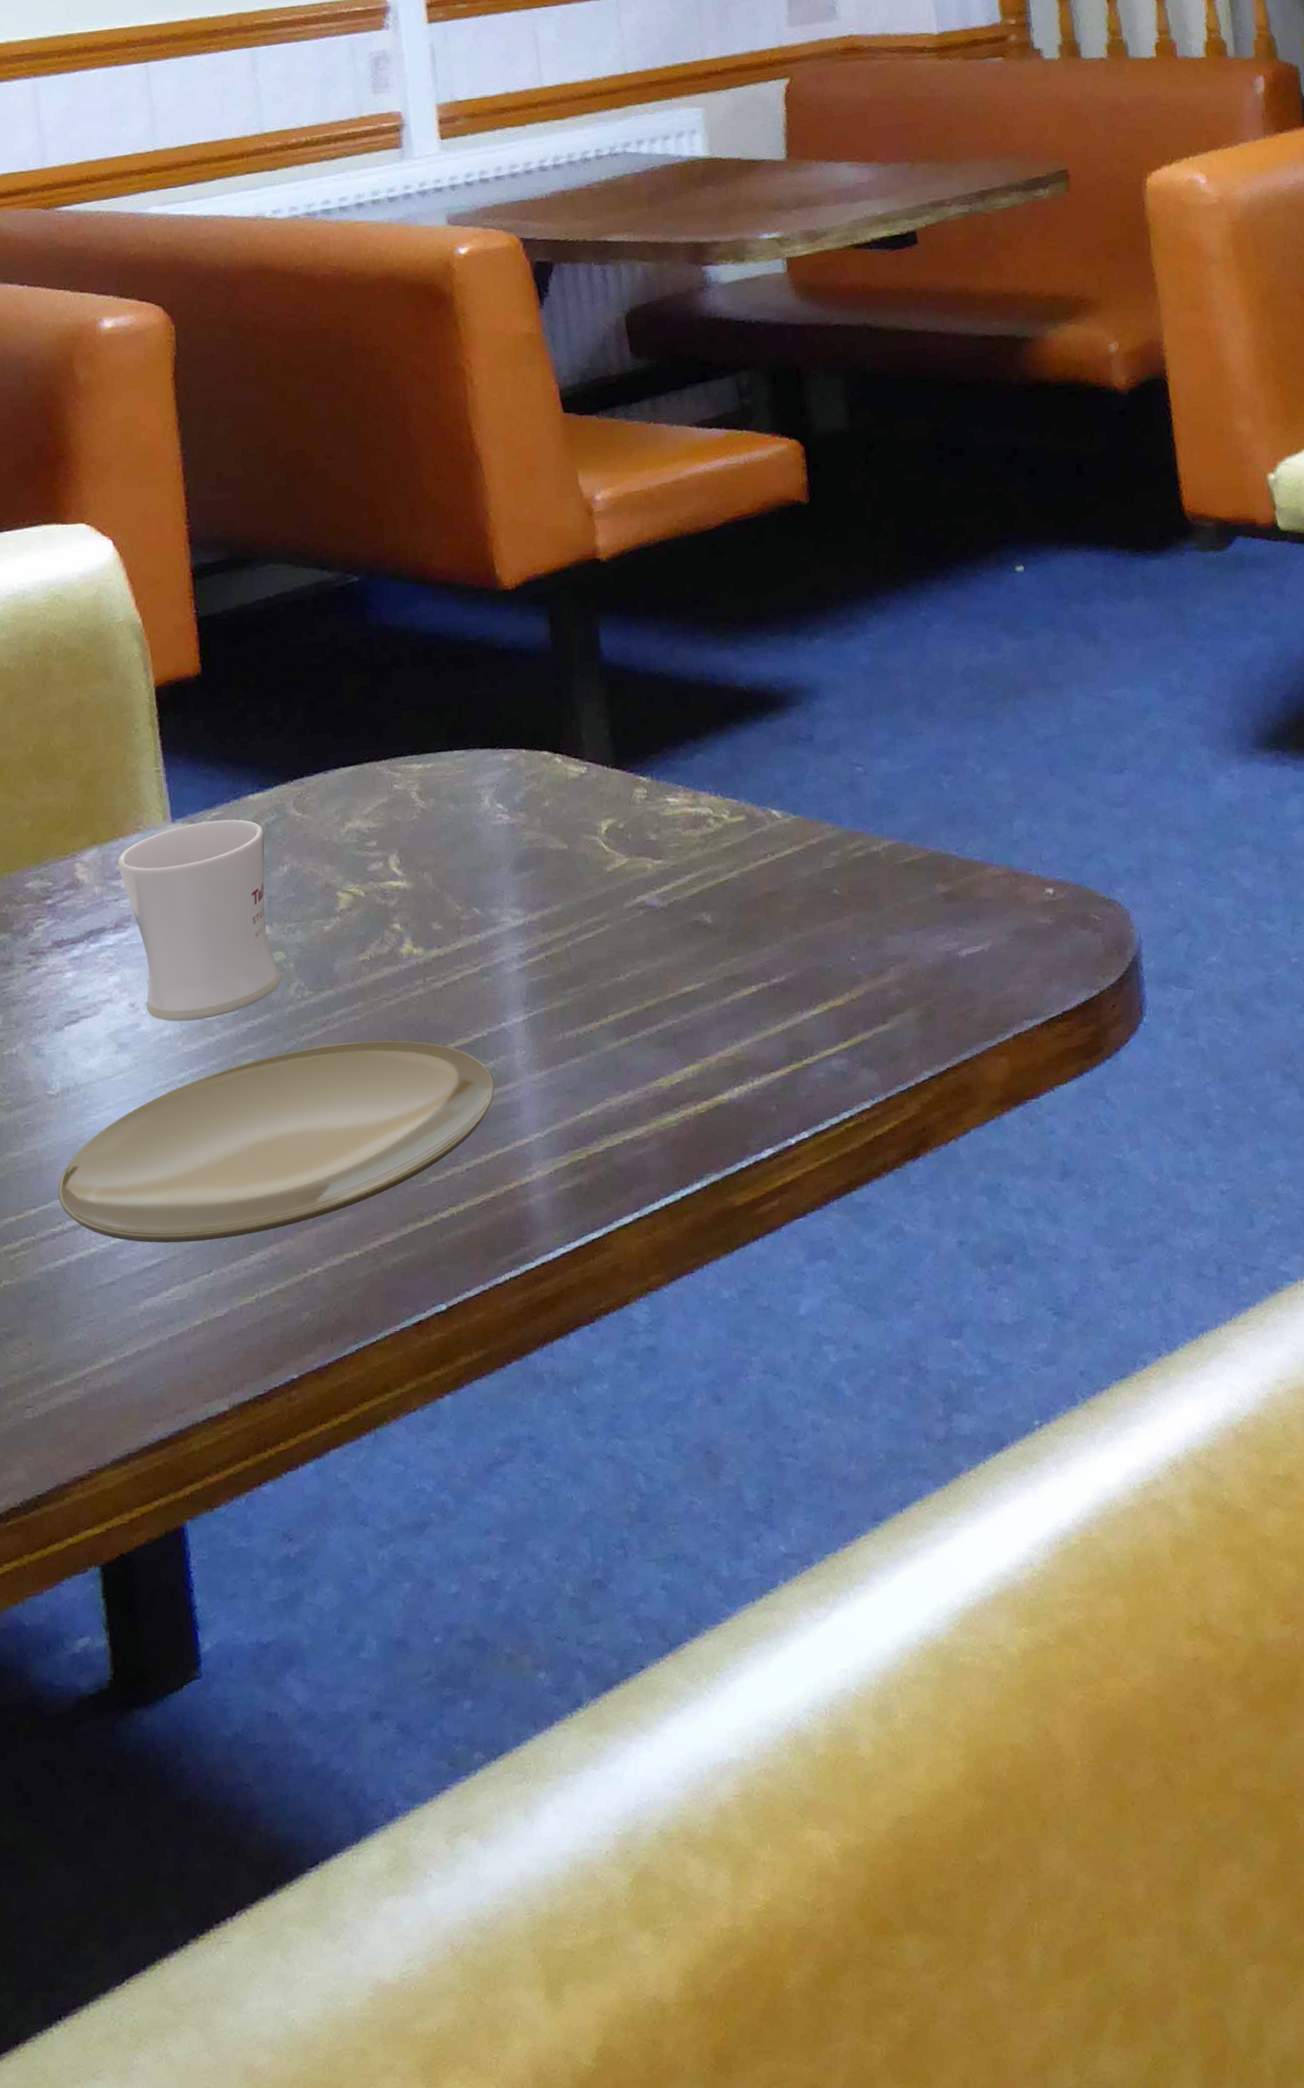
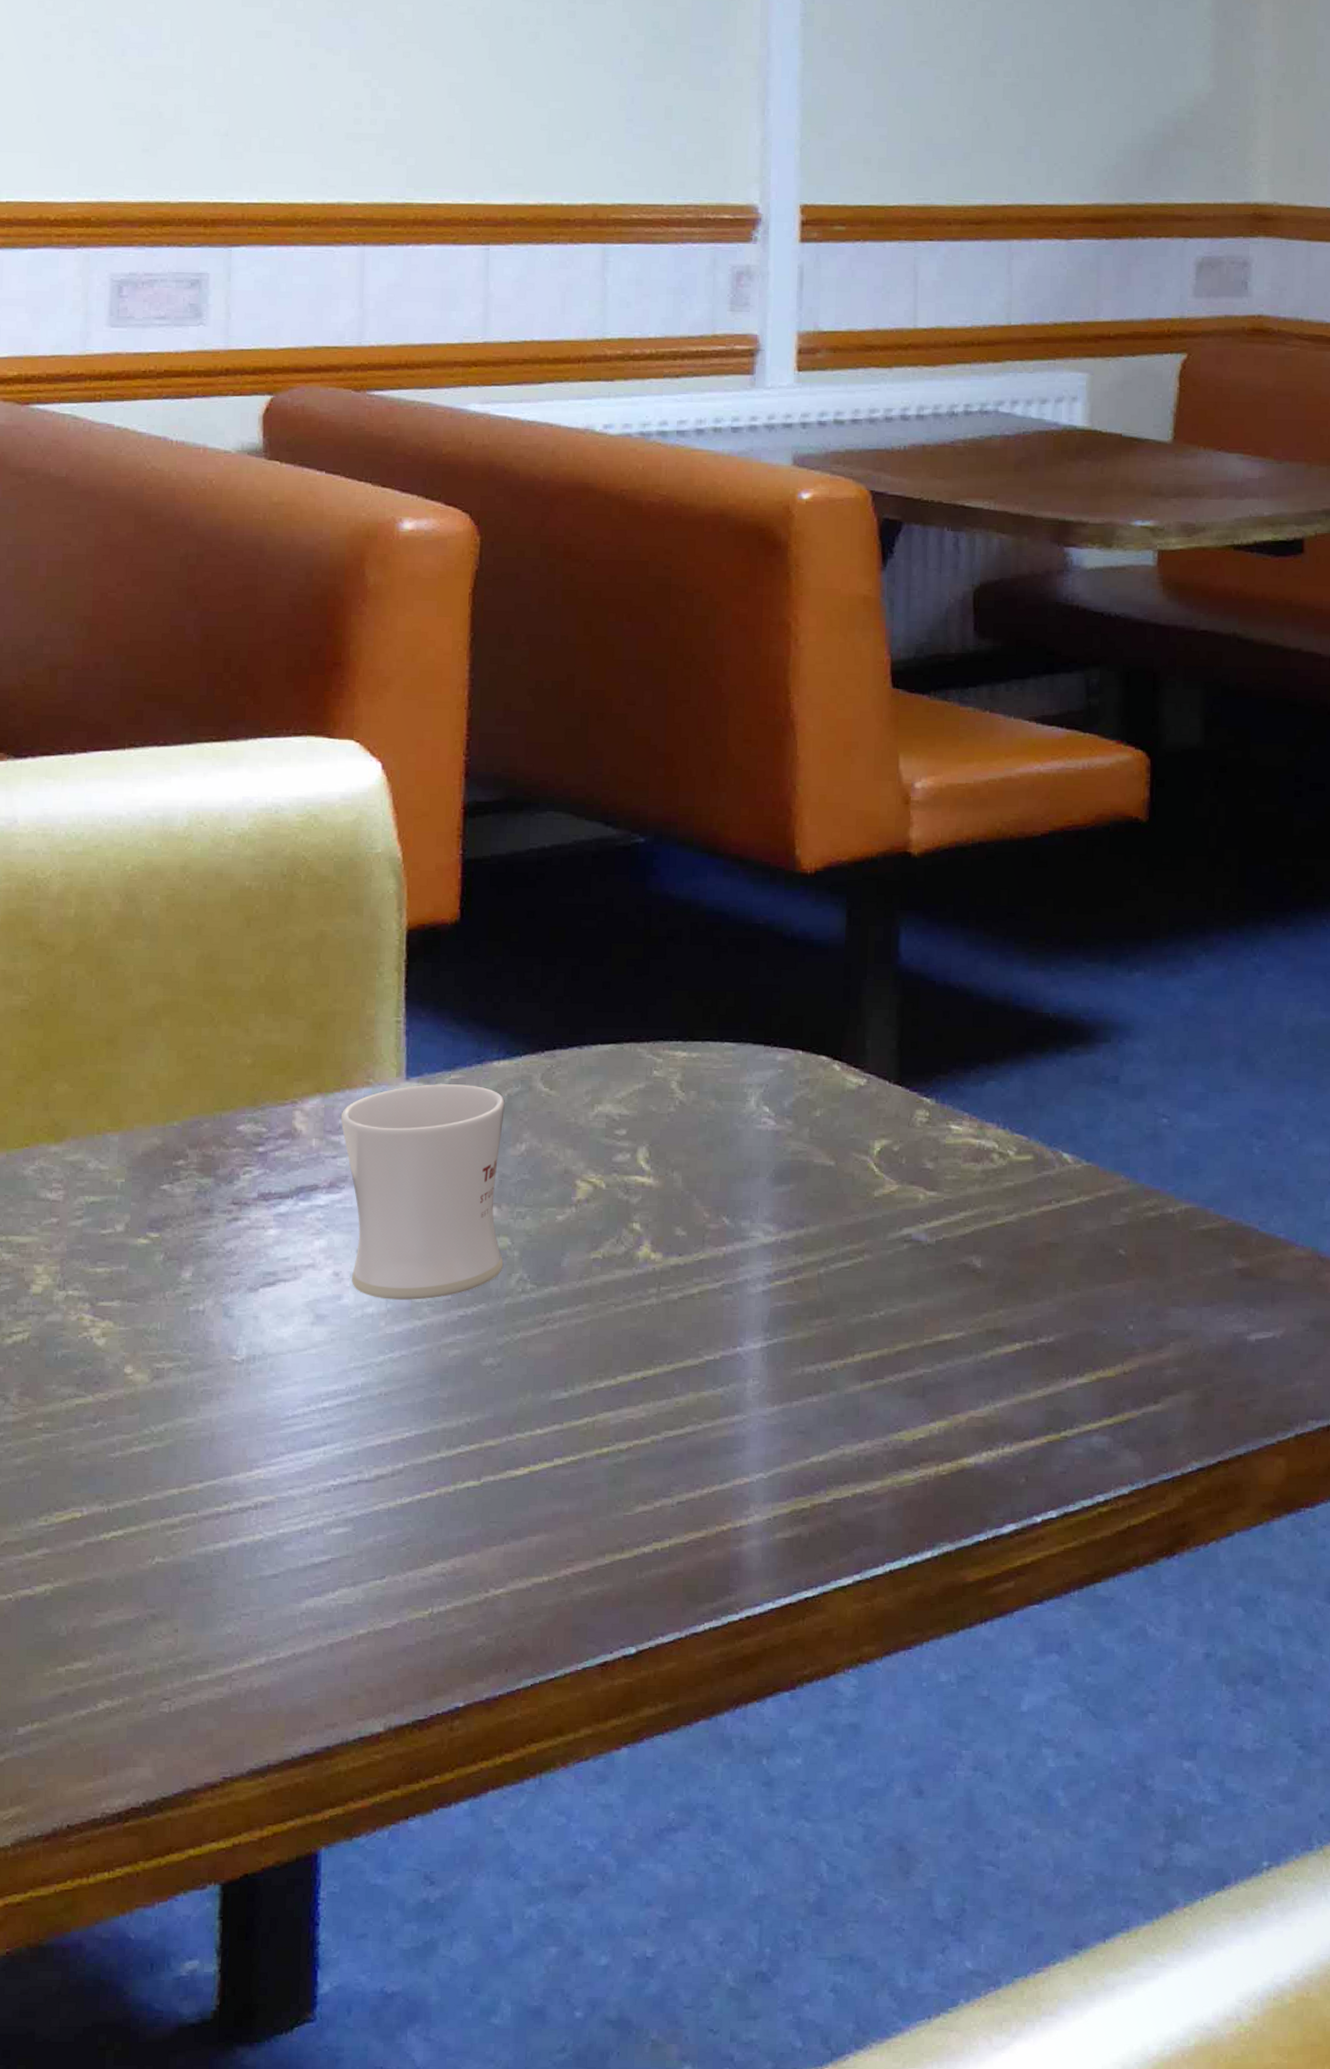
plate: present [57,1040,495,1243] -> none [228,1347,720,1544]

